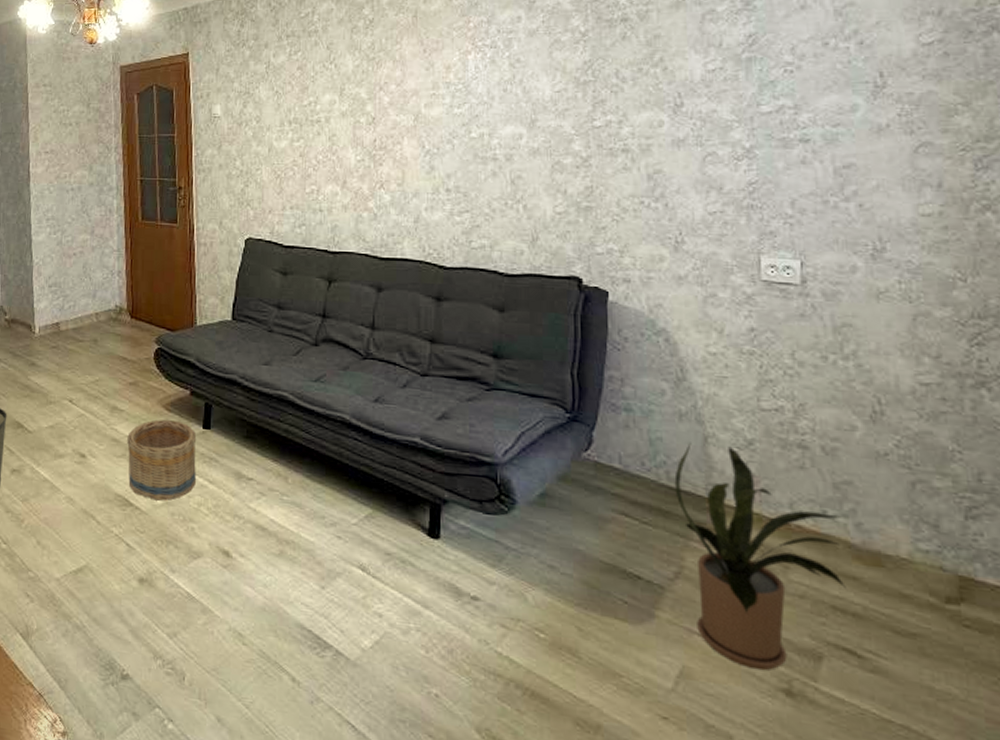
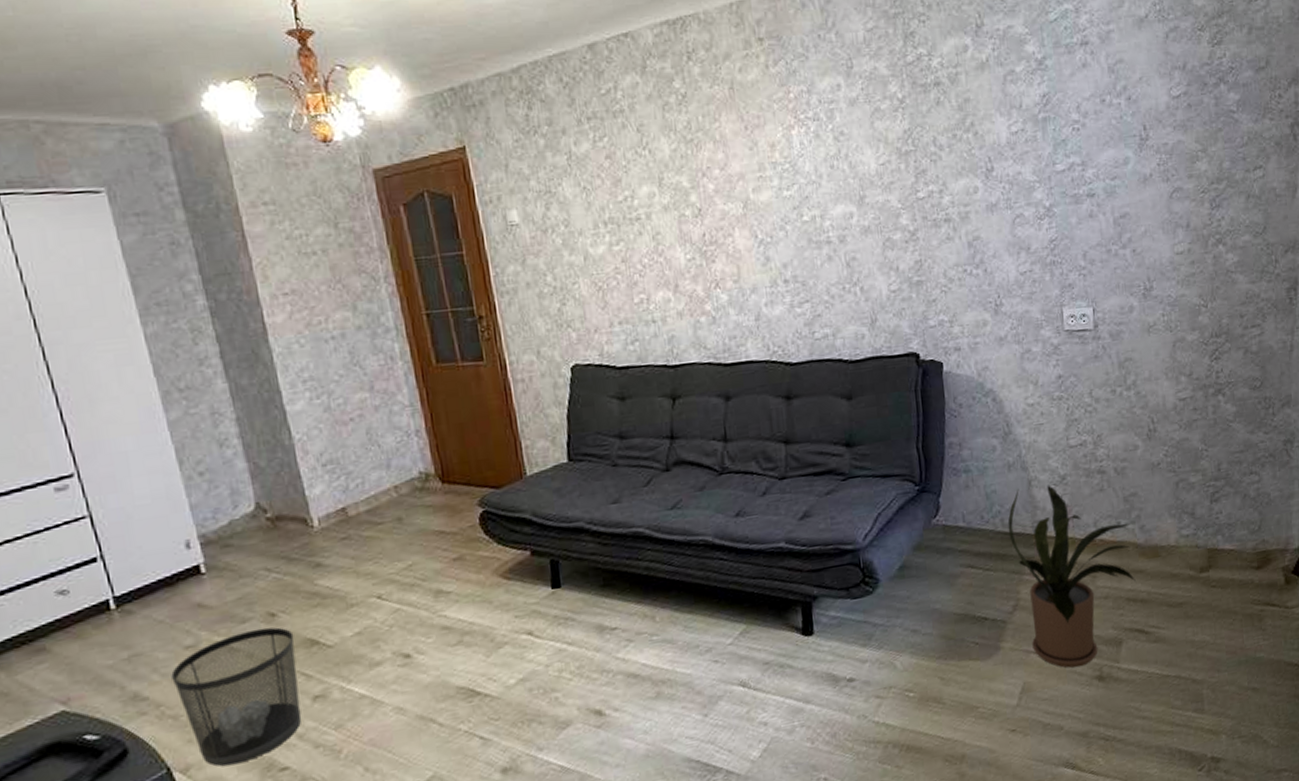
basket: present [127,419,197,501] -> none [460,587,553,682]

